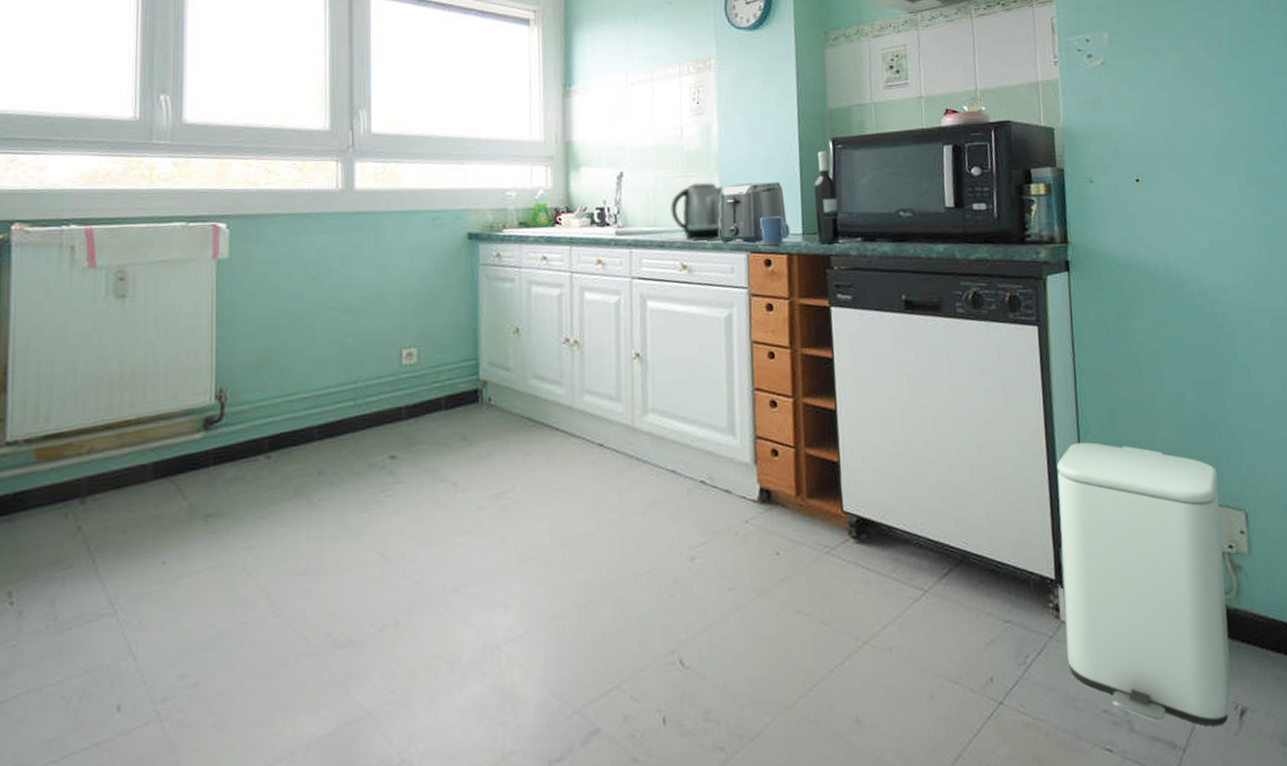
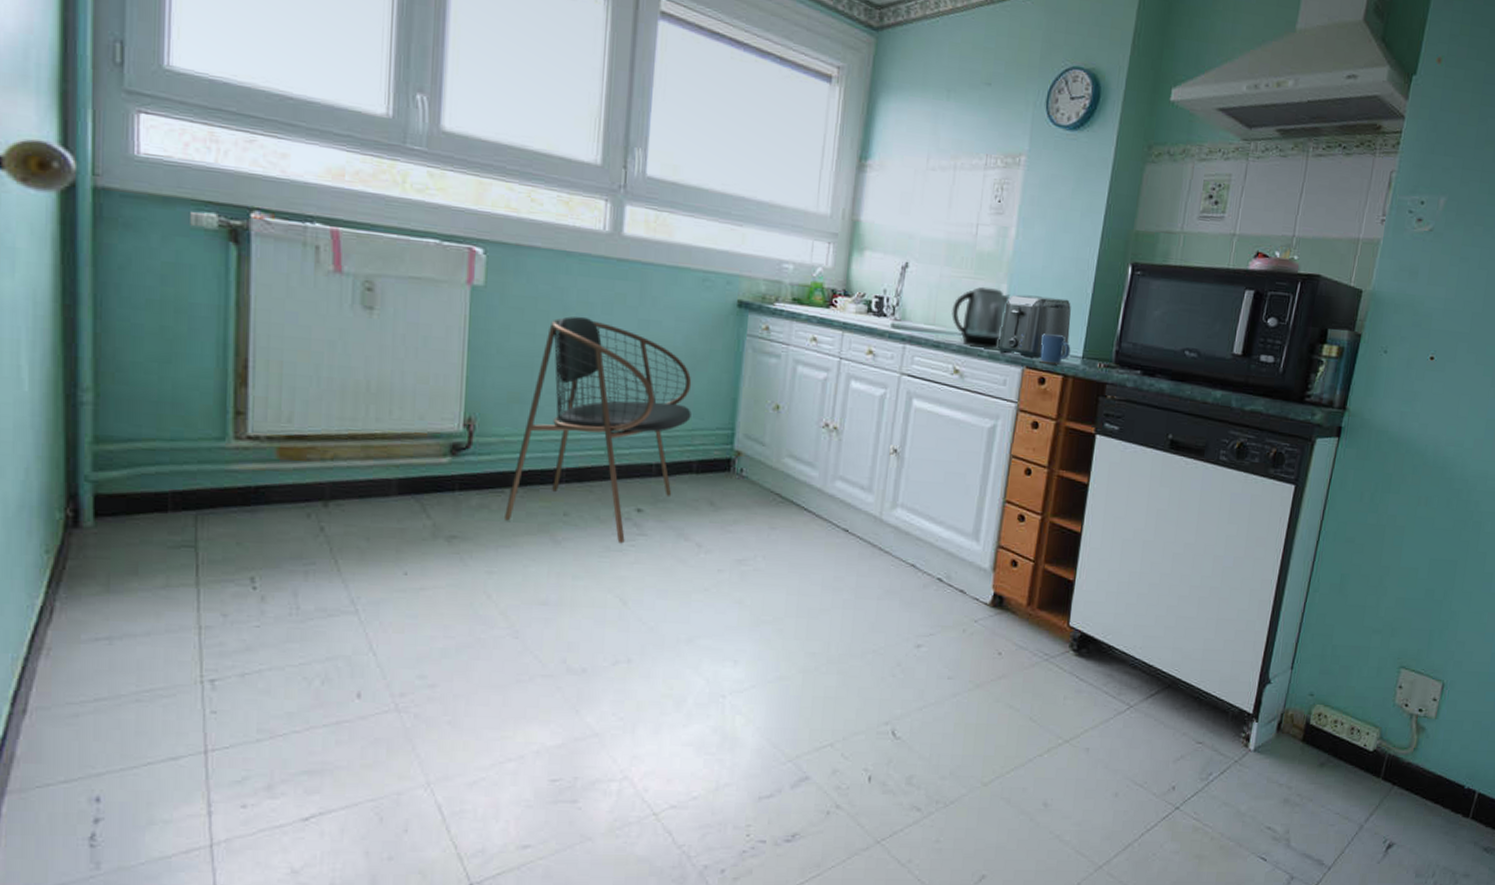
dining chair: none [259,272,435,496] -> present [503,316,692,544]
wine bottle: present [813,151,840,245] -> none [1096,274,1127,373]
pedal bin: present [1056,442,1232,726] -> none [1246,598,1428,853]

